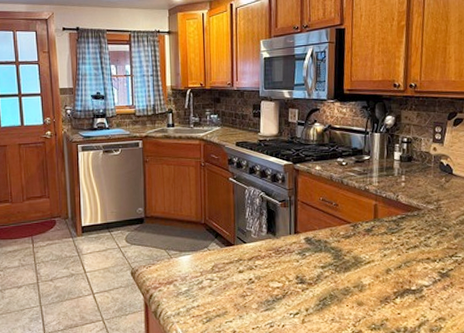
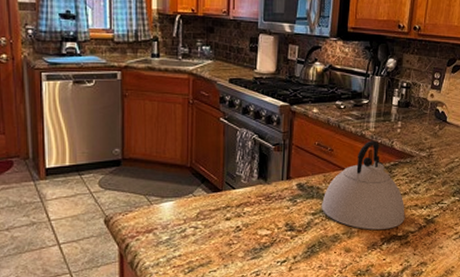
kettle: none [330,194,418,283] -> present [322,140,405,230]

